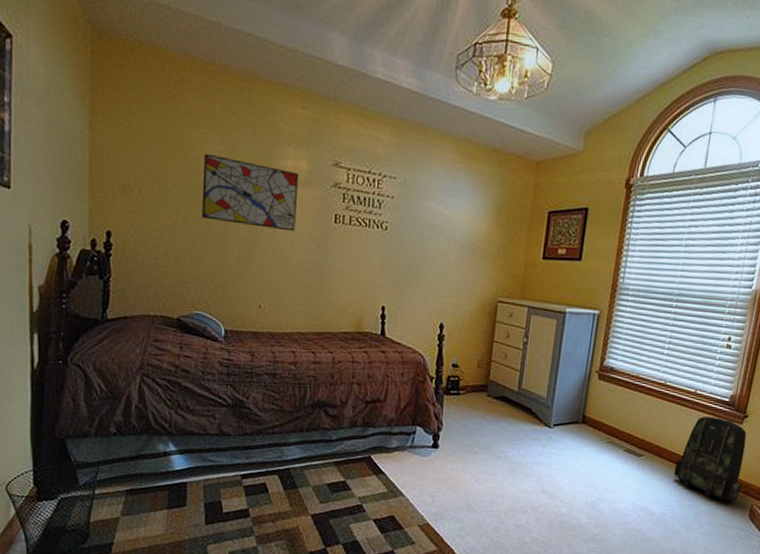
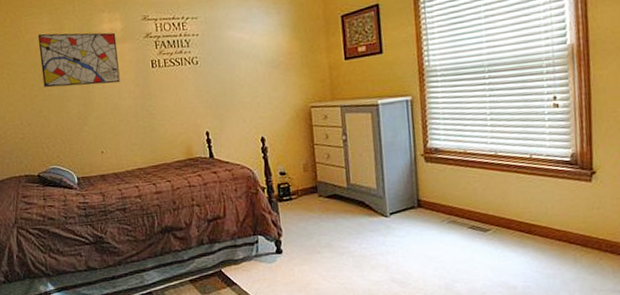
backpack: present [674,416,747,500] -> none [527,179,608,263]

